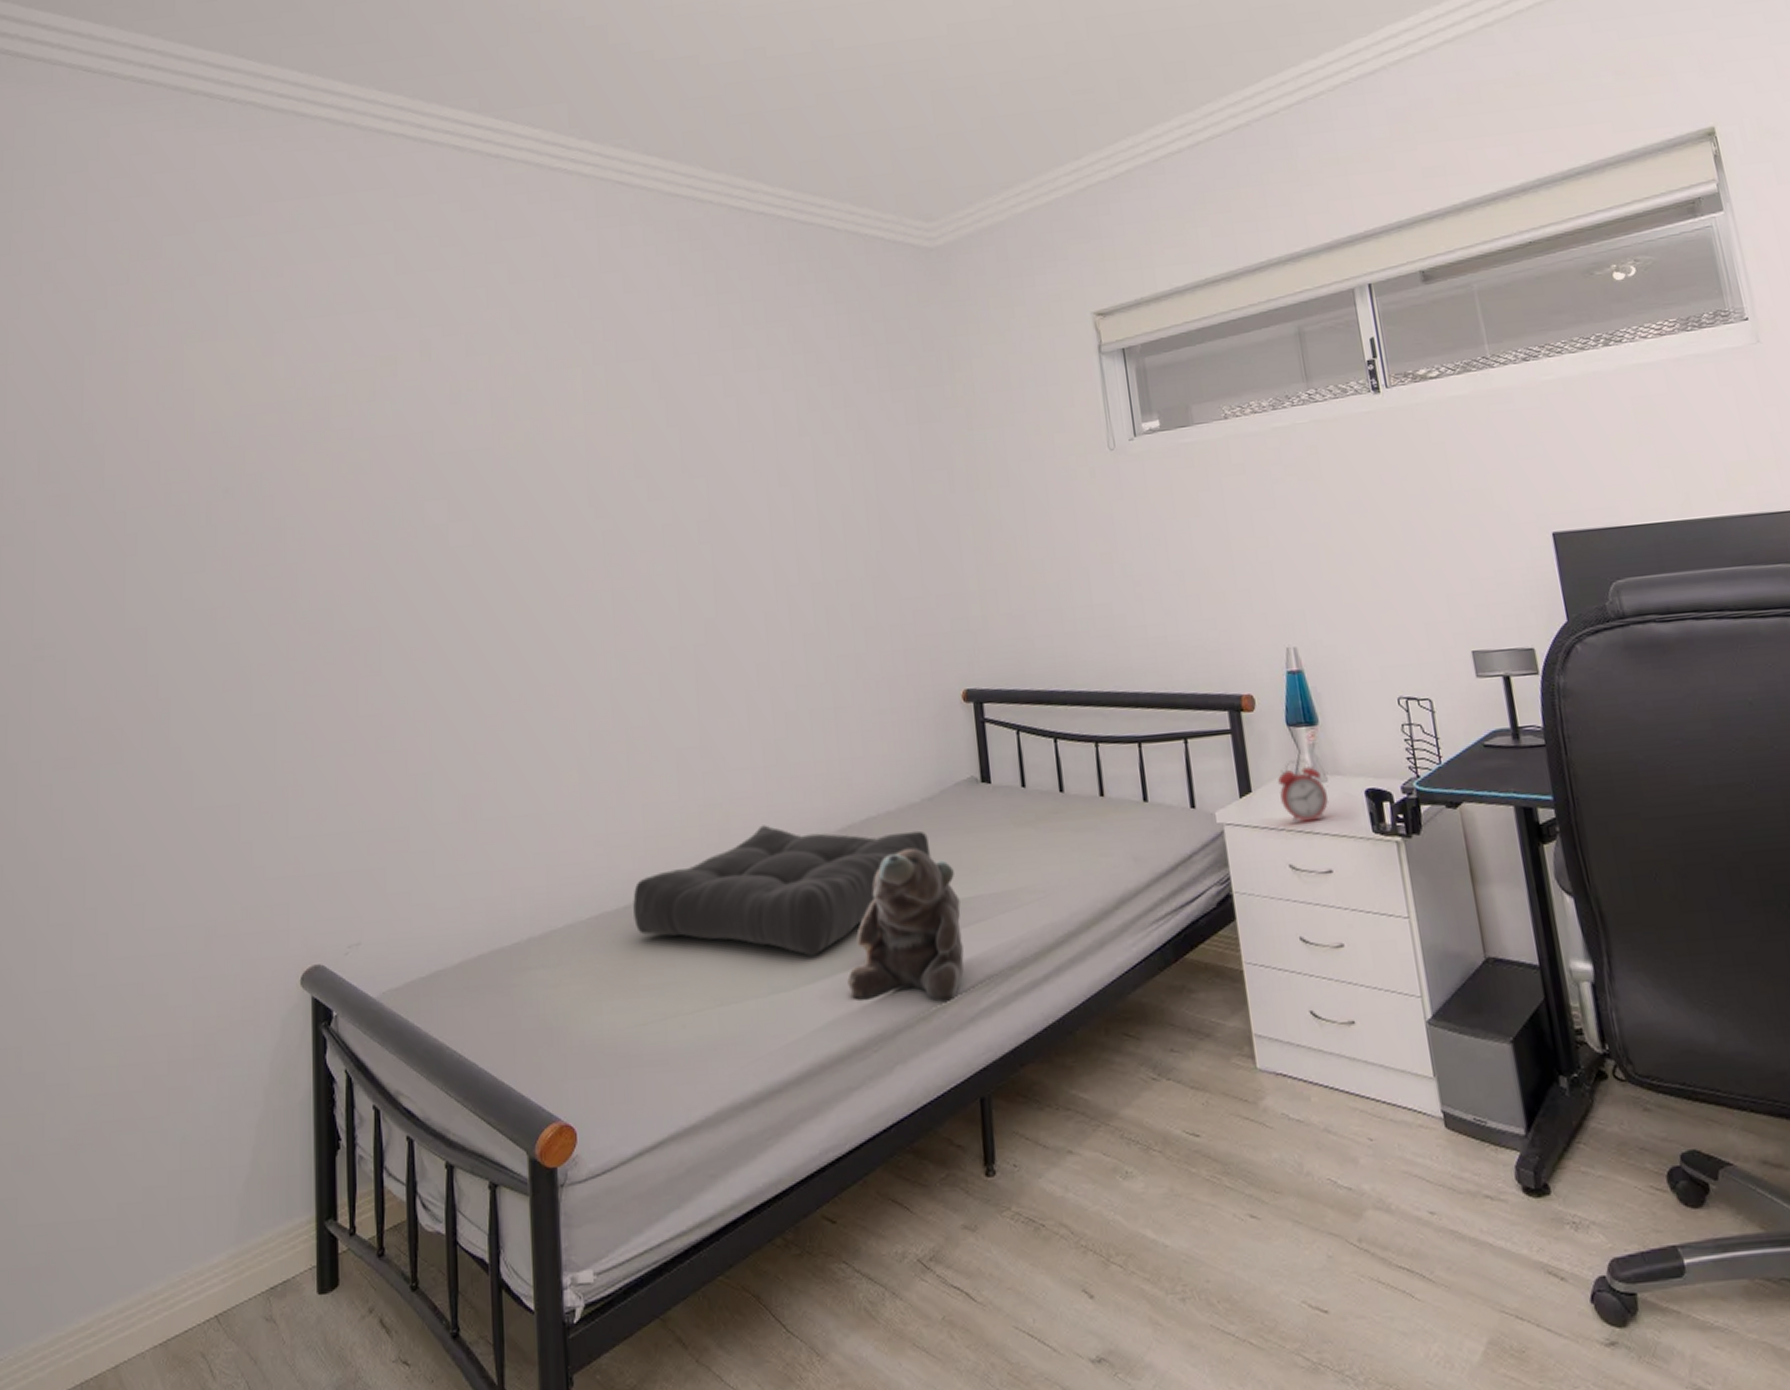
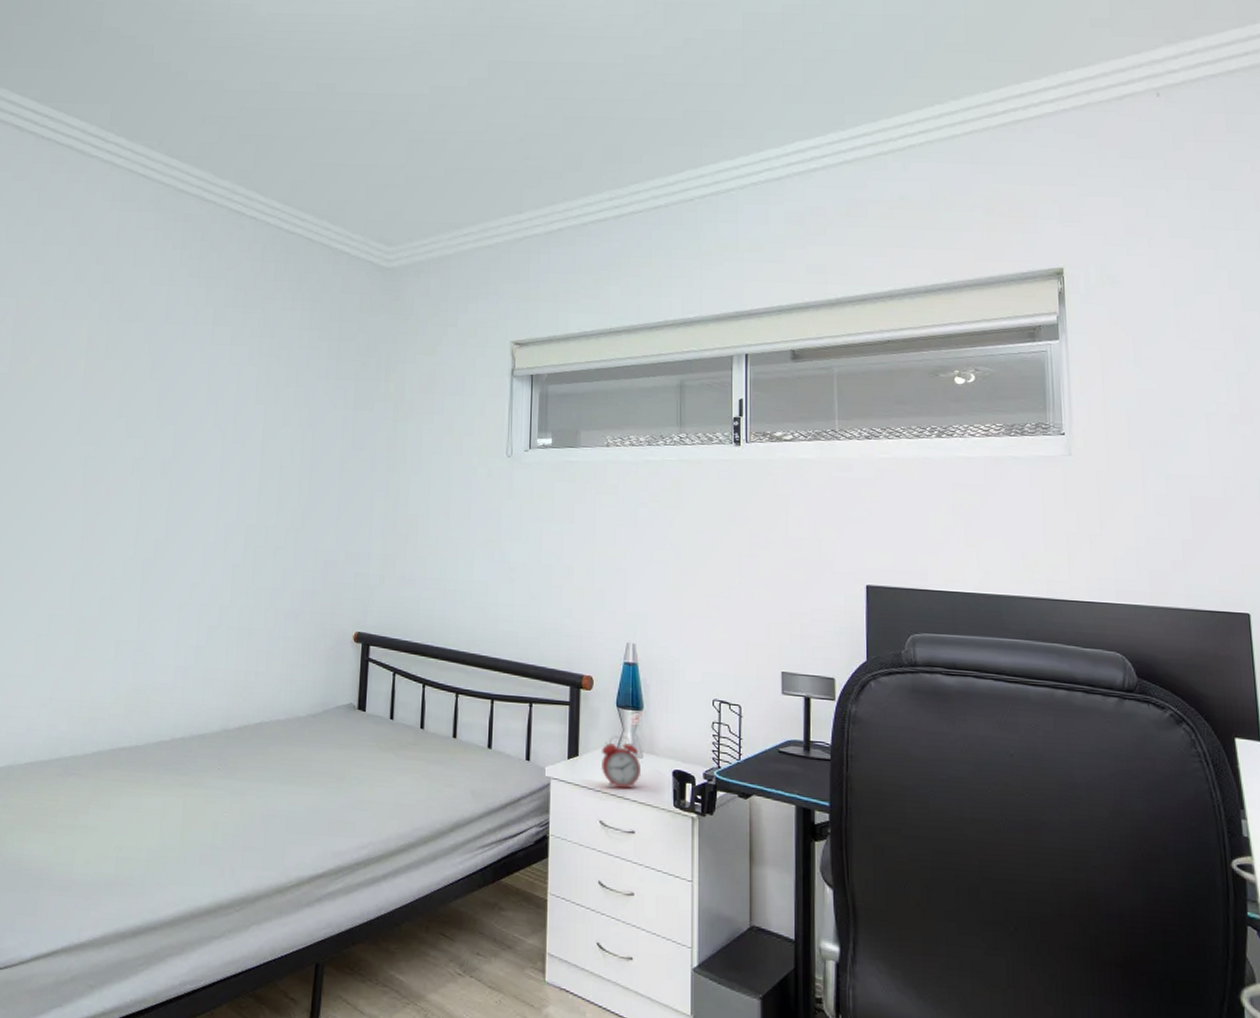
seat cushion: present [633,825,931,956] -> none [61,713,308,825]
stuffed animal: present [847,848,964,1003] -> none [223,752,325,882]

